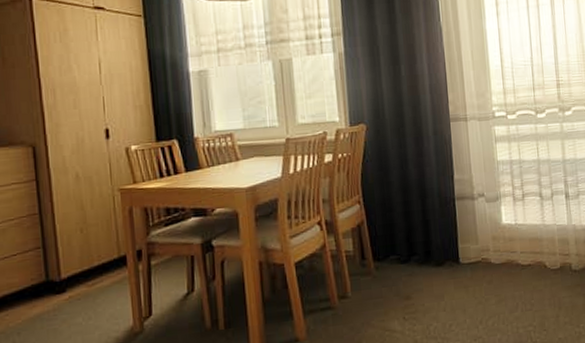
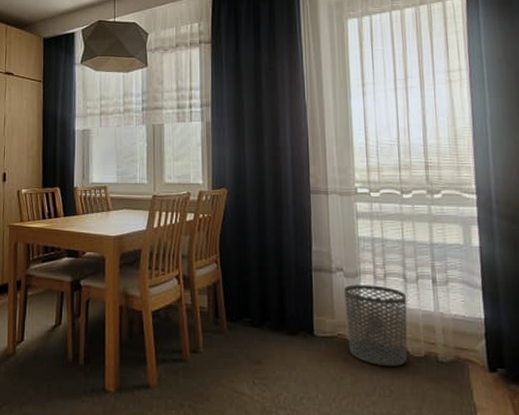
waste bin: none [486,206,545,283] -> present [344,285,408,366]

